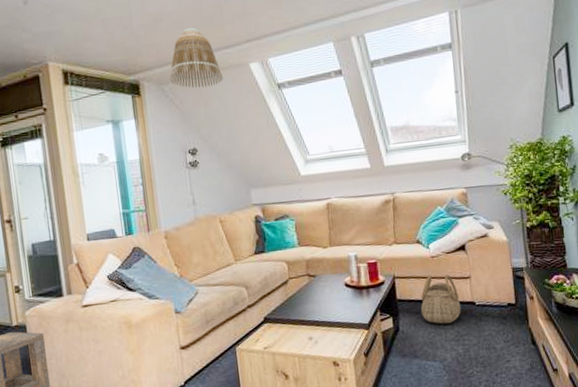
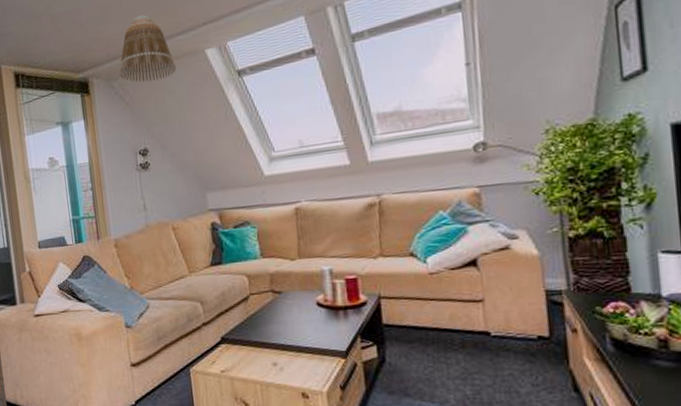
basket: present [420,274,461,324] -> none [414,295,470,358]

